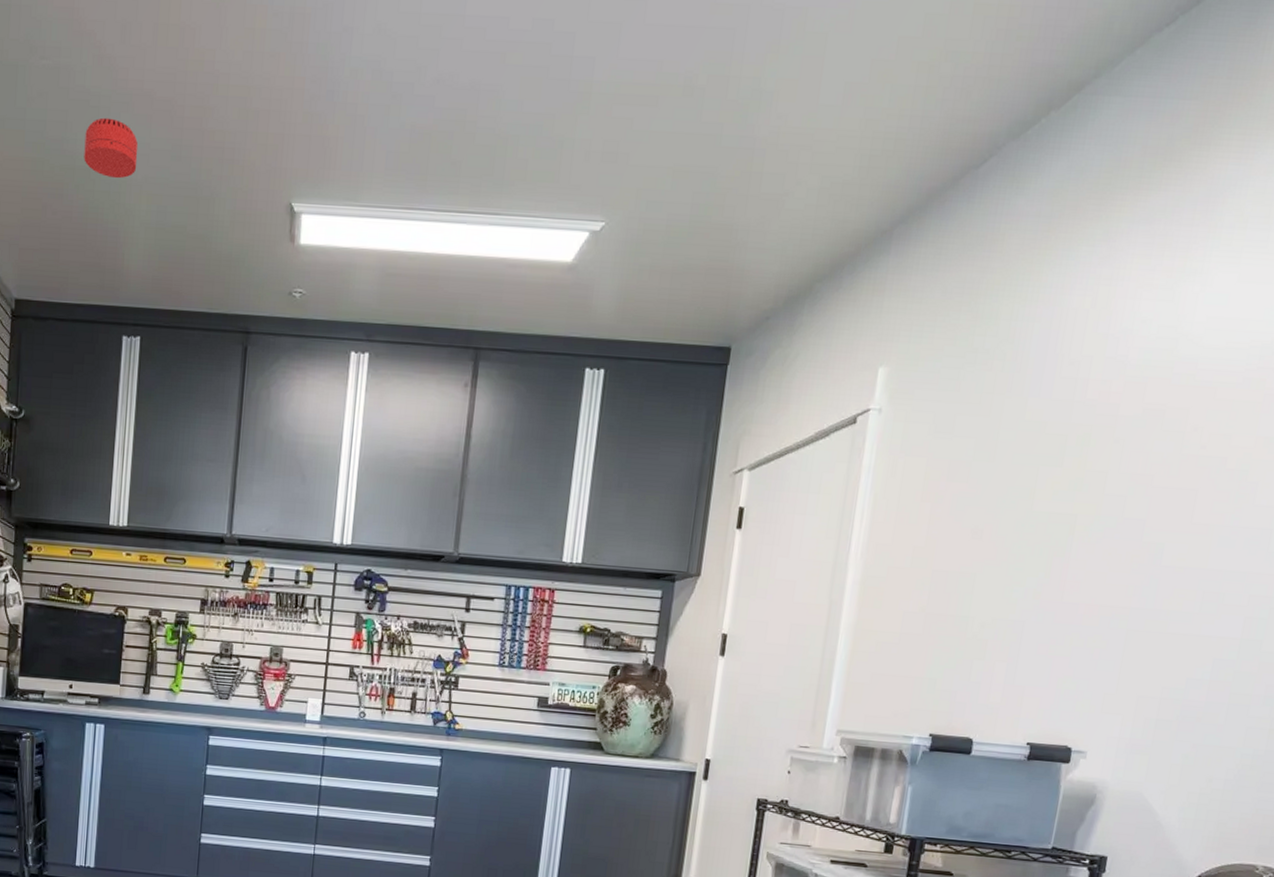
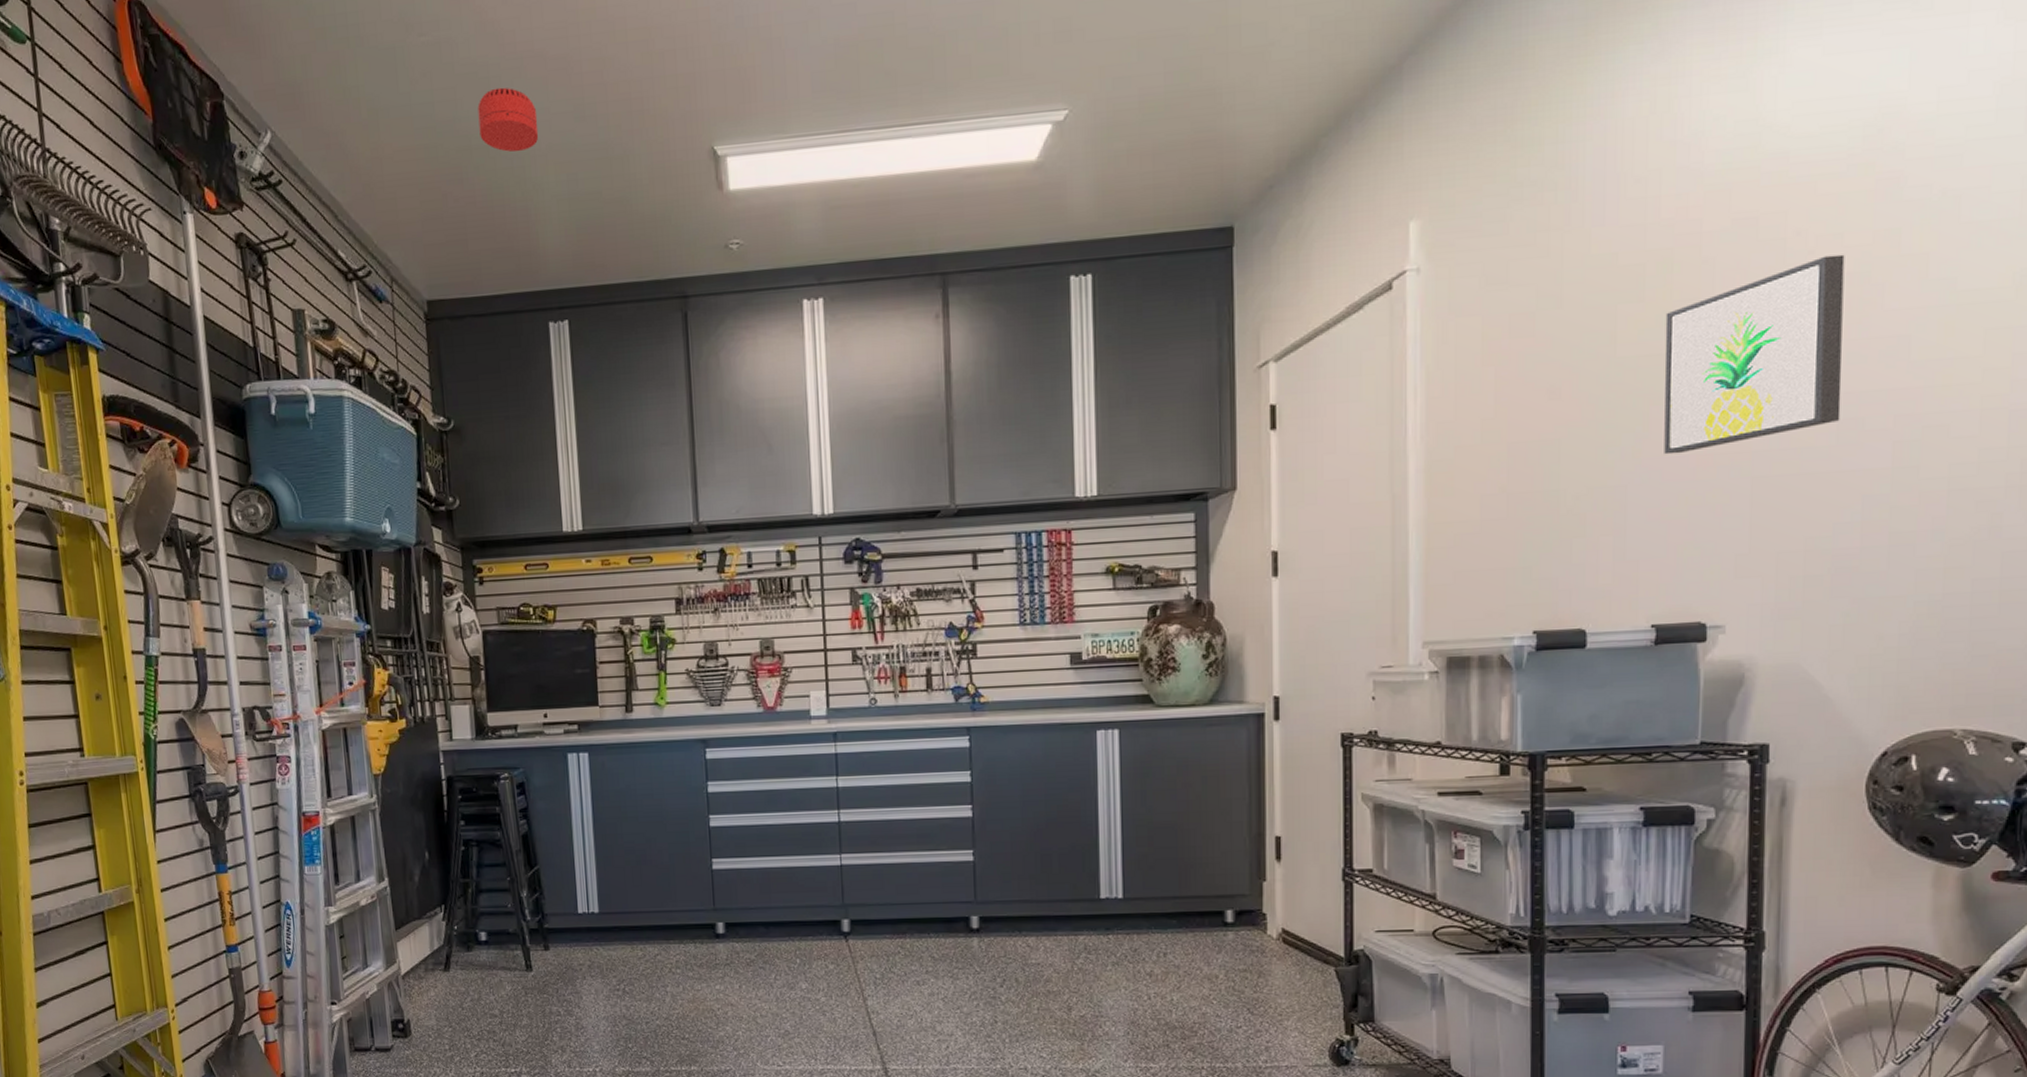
wall art: none [1059,452,1230,601] -> present [1664,254,1845,455]

